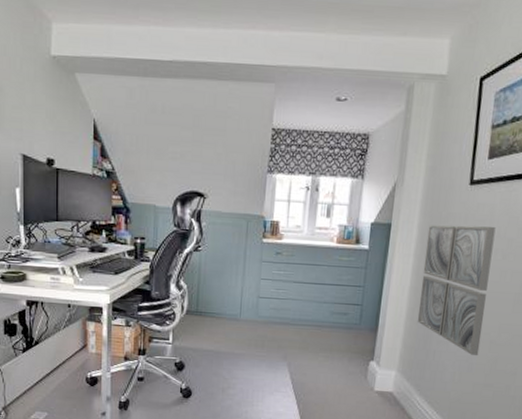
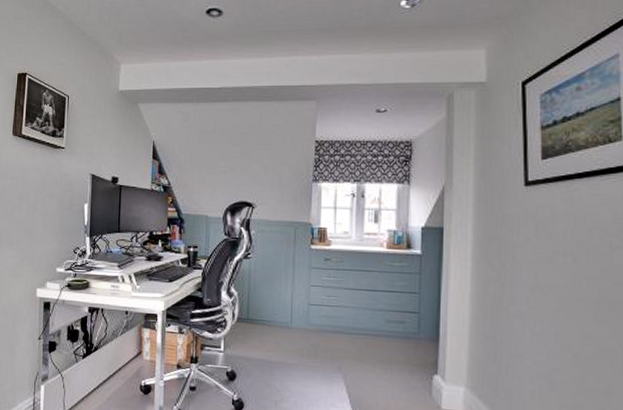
wall art: present [417,225,496,356] -> none [482,227,561,372]

